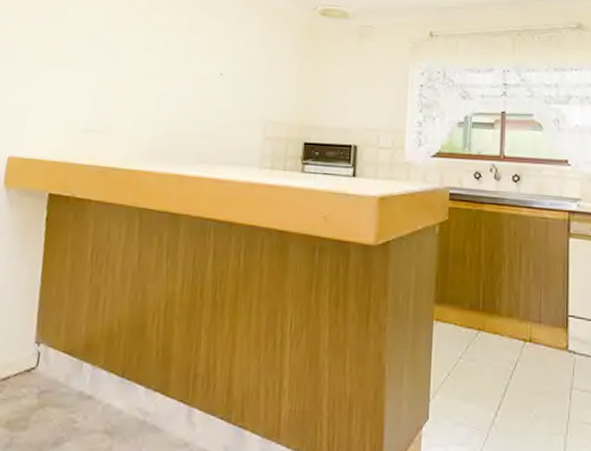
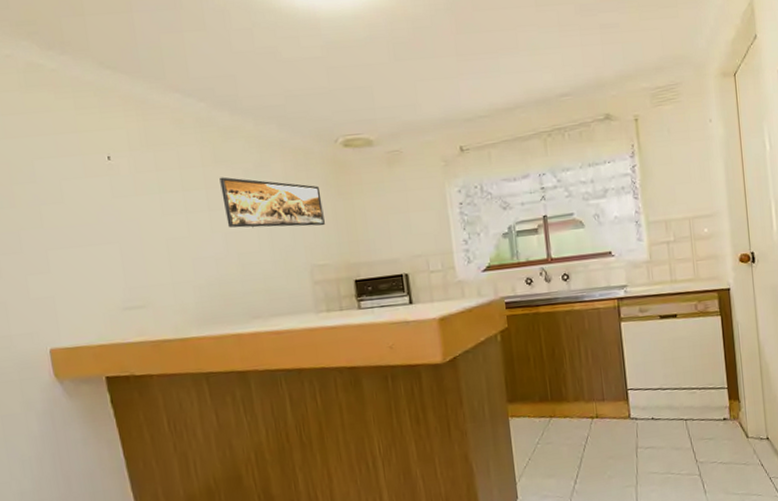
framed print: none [198,24,291,85] -> present [219,177,325,228]

